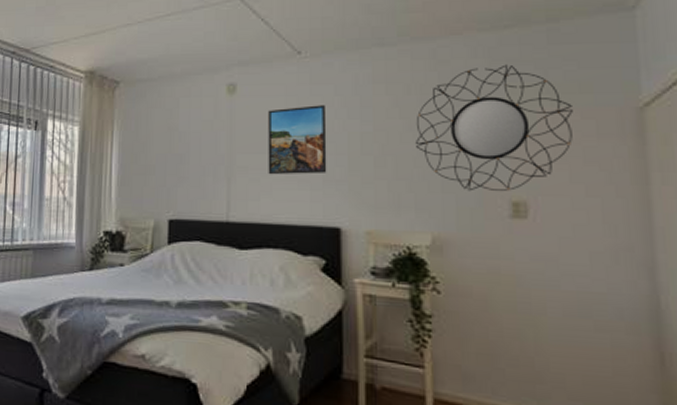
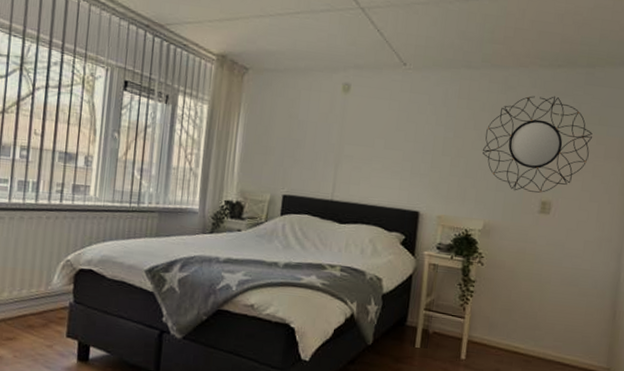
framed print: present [268,105,327,175] -> none [369,110,420,167]

